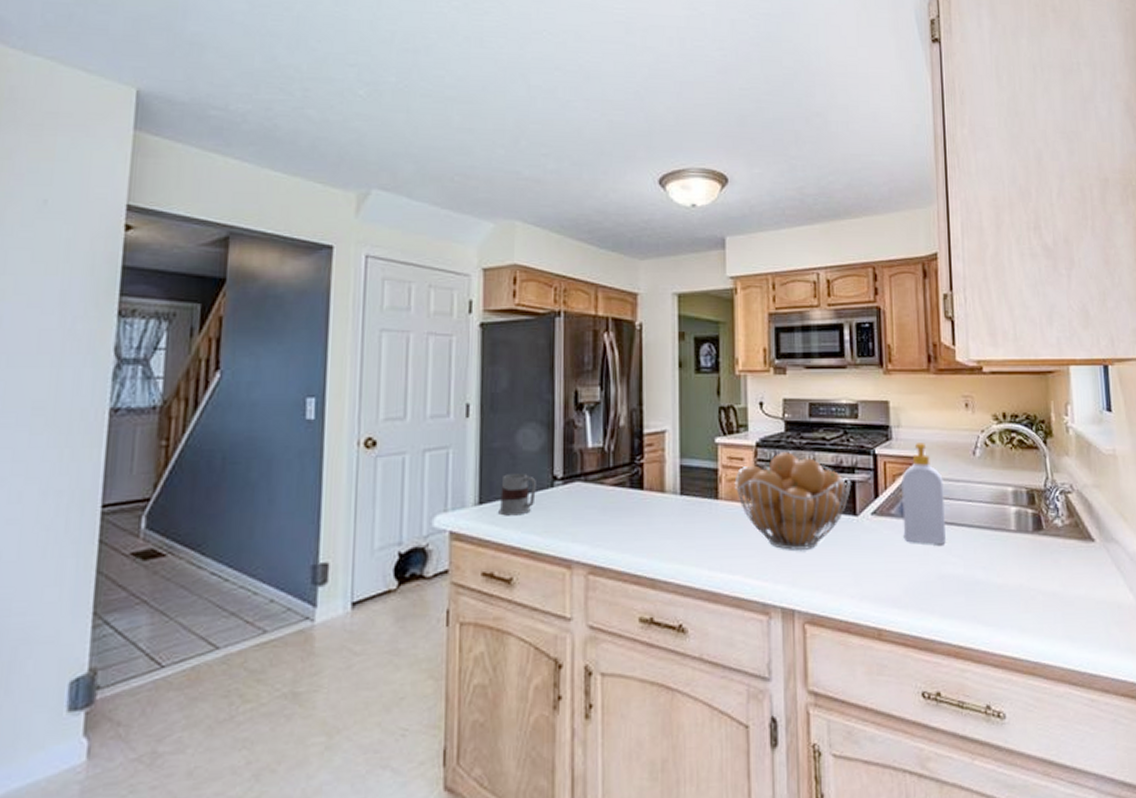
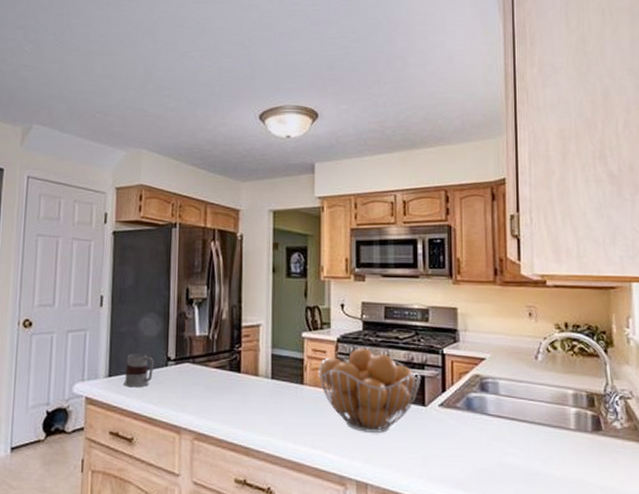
soap bottle: present [901,443,946,545] -> none [467,346,508,438]

